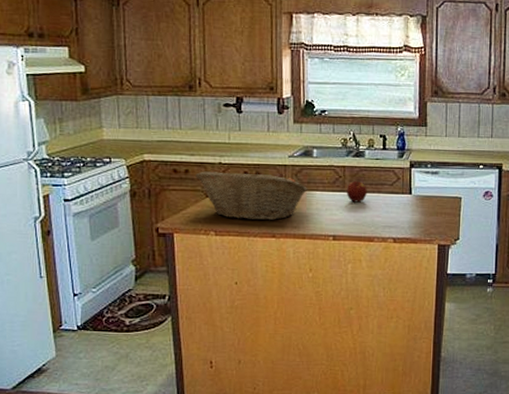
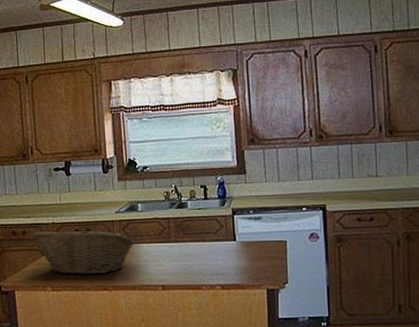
apple: present [346,181,367,203] -> none [172,232,192,252]

